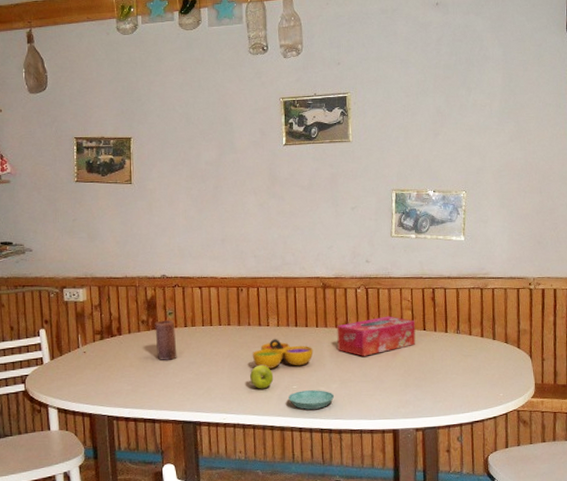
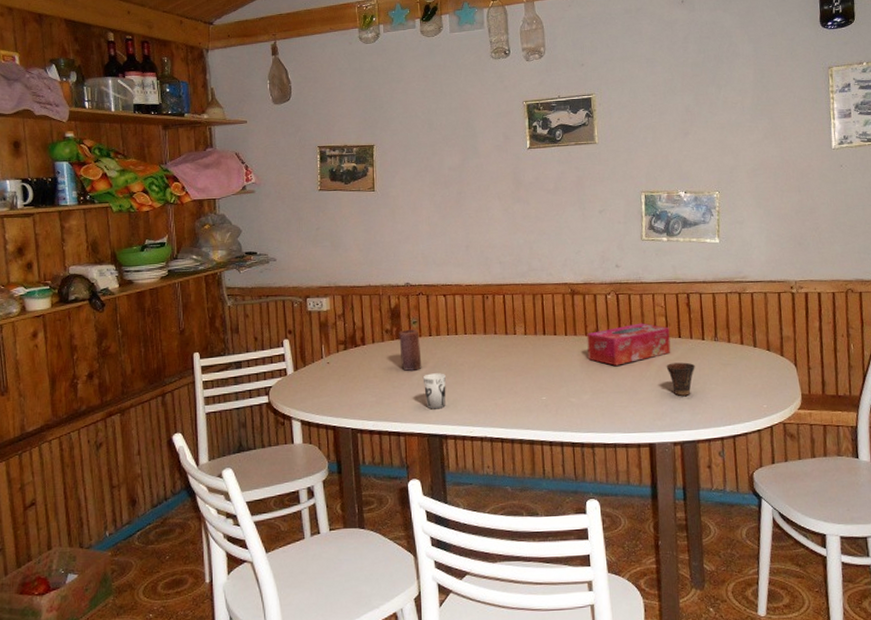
cup: none [178,362,201,397] -> present [422,373,446,409]
apple: present [250,365,274,389] -> none [497,376,522,401]
decorative bowl: present [252,339,314,369] -> none [499,348,563,379]
saucer: present [288,390,335,410] -> none [537,401,586,422]
cup: none [411,353,438,385] -> present [666,362,695,396]

